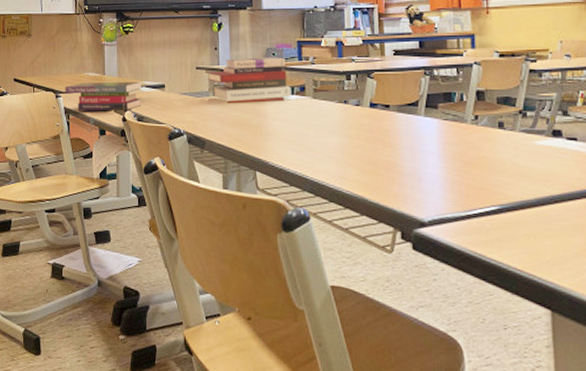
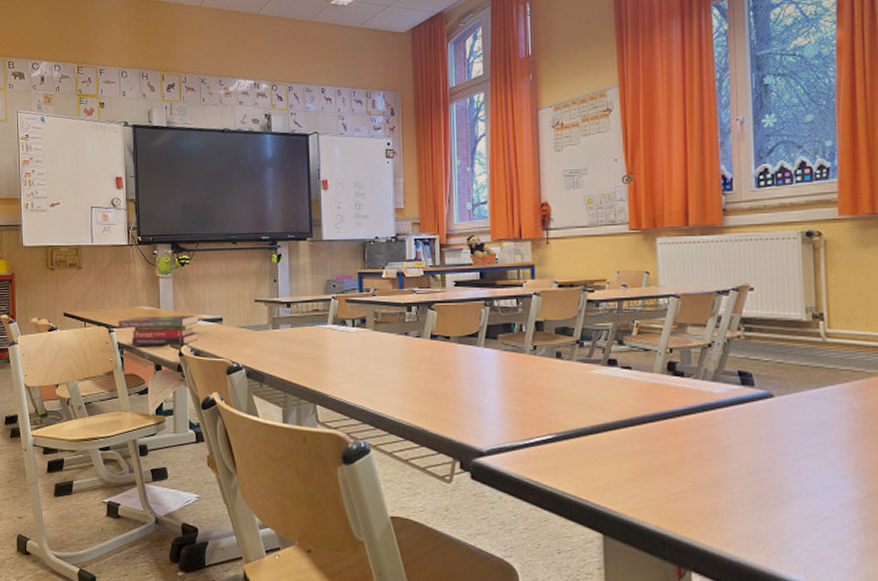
books: present [208,57,290,104] -> none [267,289,351,337]

